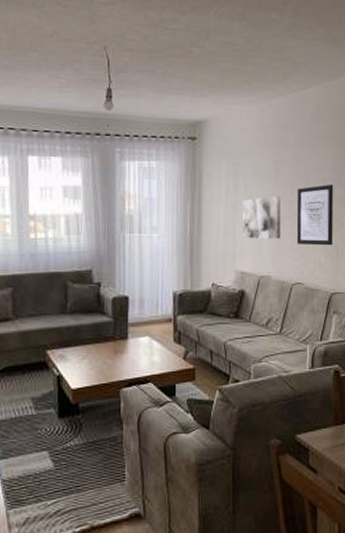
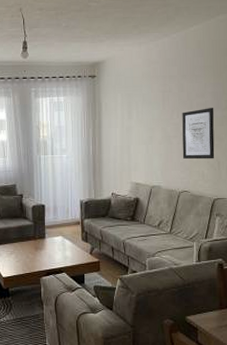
wall art: present [243,196,281,240] -> none [136,120,169,156]

